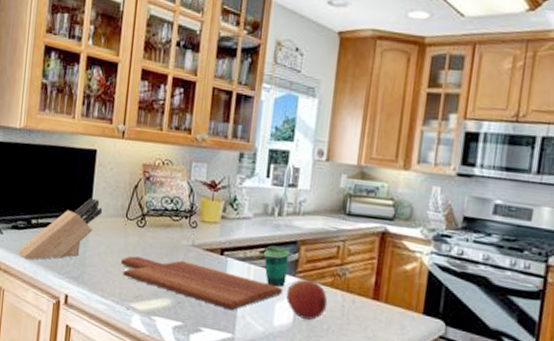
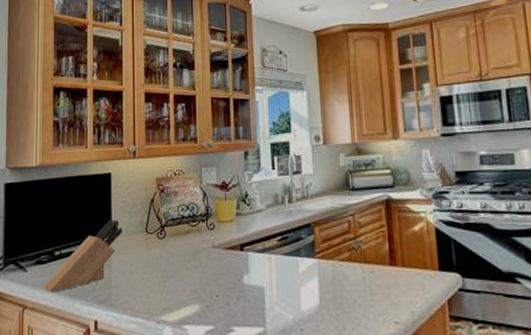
cutting board: present [121,256,283,311] -> none [146,264,305,304]
cup: present [264,245,289,287] -> none [281,231,306,272]
fruit: present [285,279,328,320] -> none [308,258,349,298]

